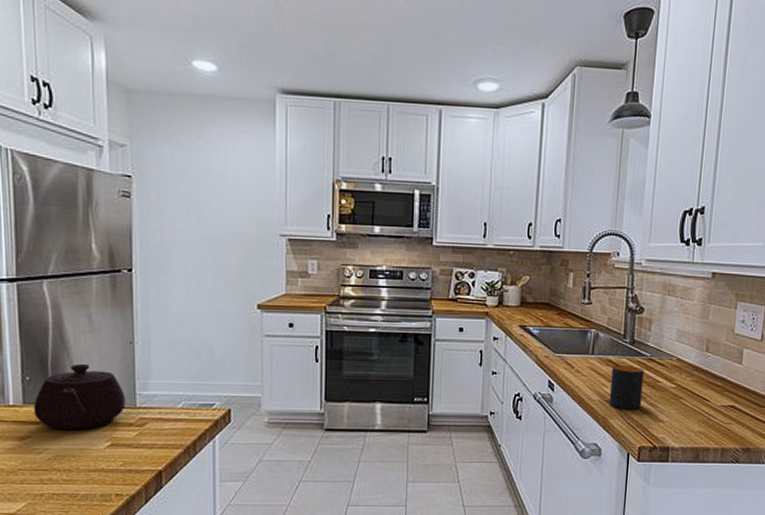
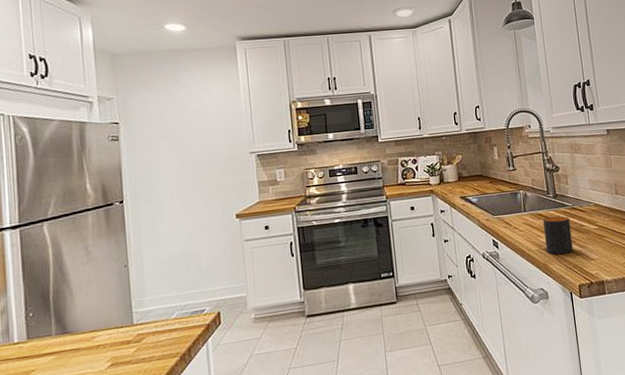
teapot: present [33,363,125,430] -> none [37,291,123,359]

